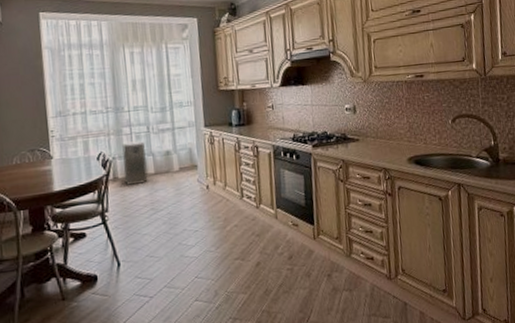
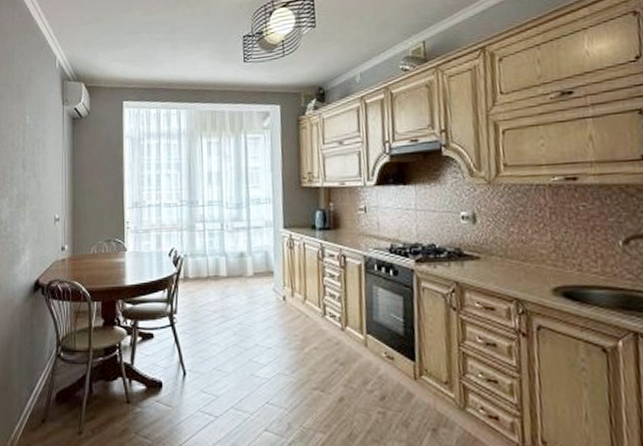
air purifier: present [122,140,148,185] -> none [193,238,219,288]

